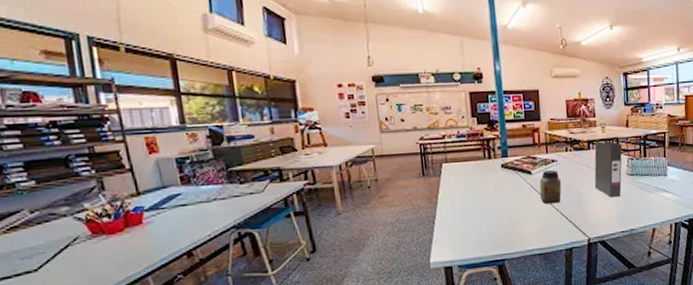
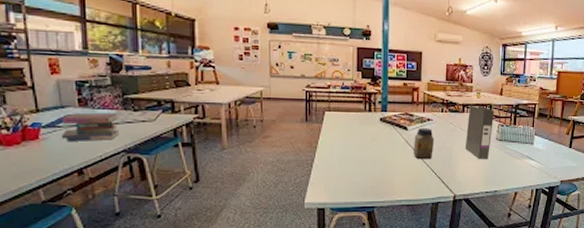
books: none [165,187,228,223] -> present [61,112,120,141]

